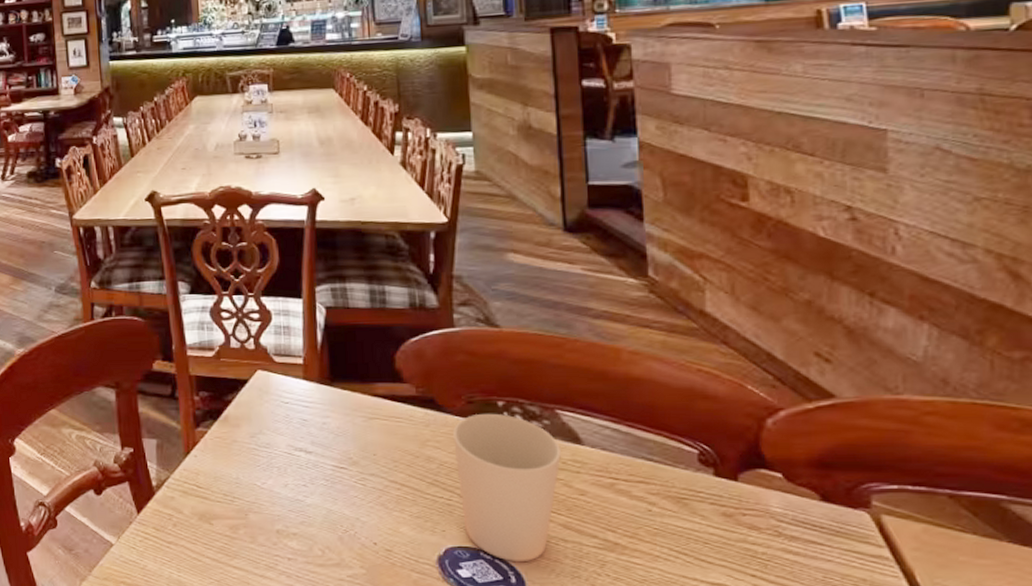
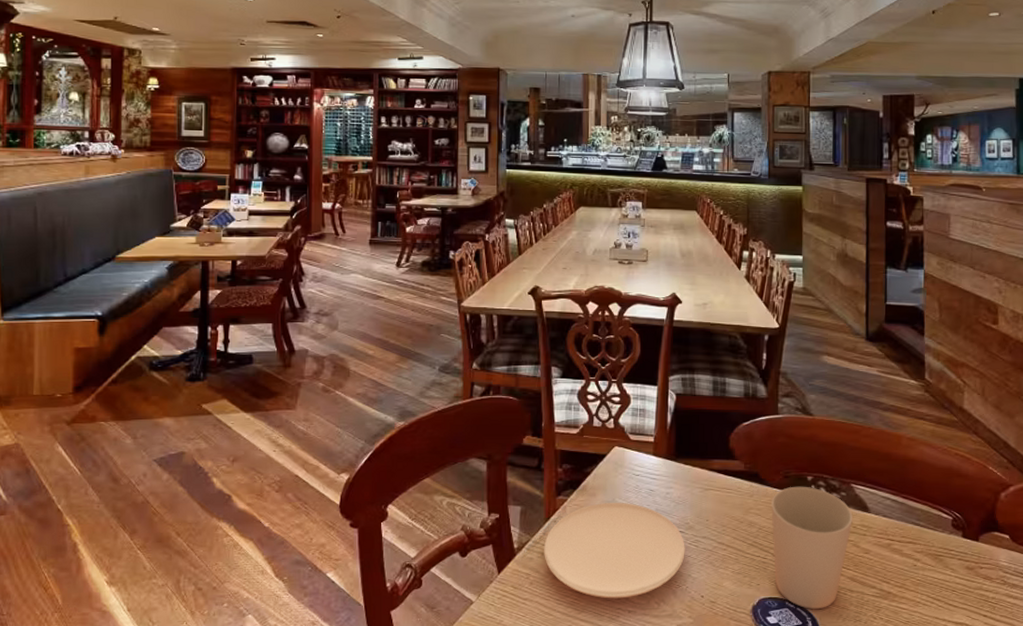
plate: none [185,434,351,544] -> present [544,502,685,599]

